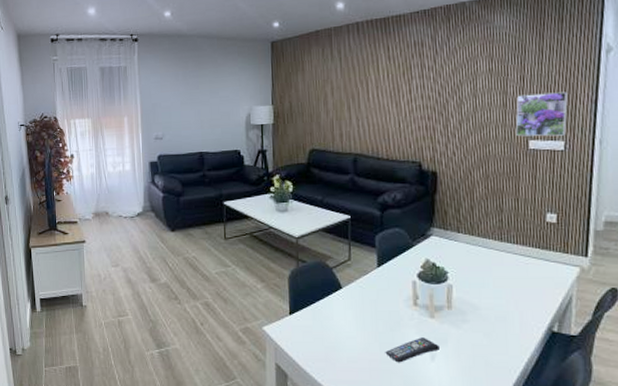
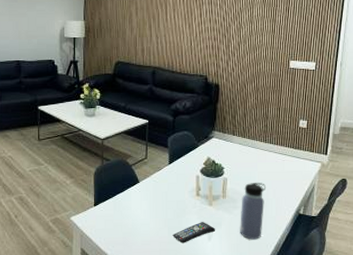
water bottle: none [471,291,506,362] -> present [240,183,267,240]
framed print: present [515,91,568,137] -> none [280,22,320,58]

